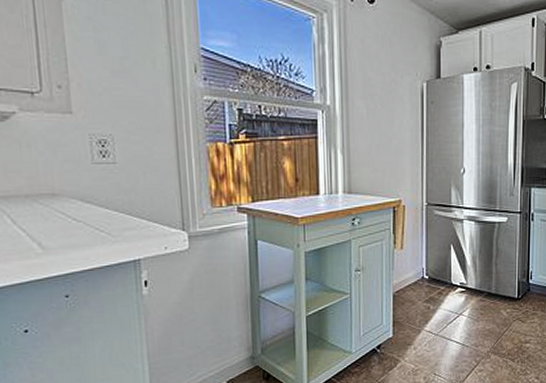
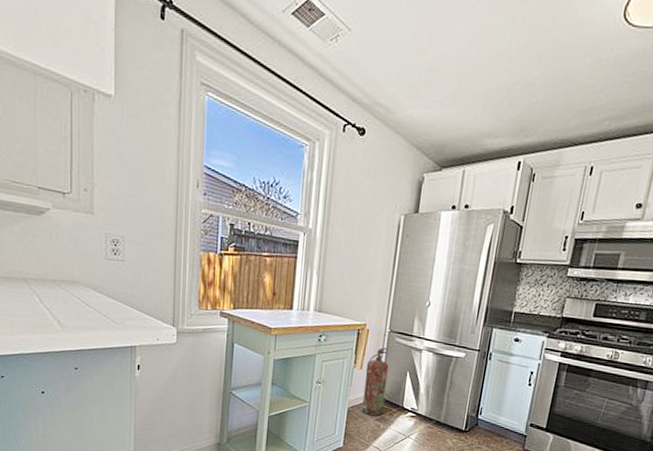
fire extinguisher: none [407,223,431,298] -> present [361,348,389,417]

